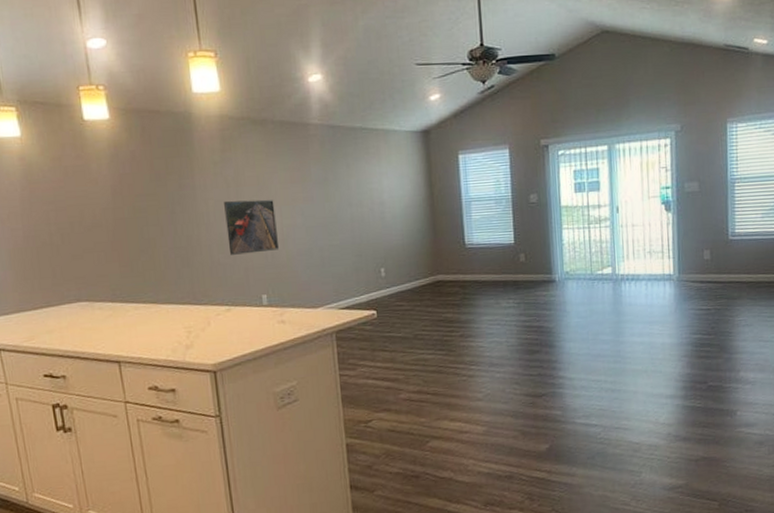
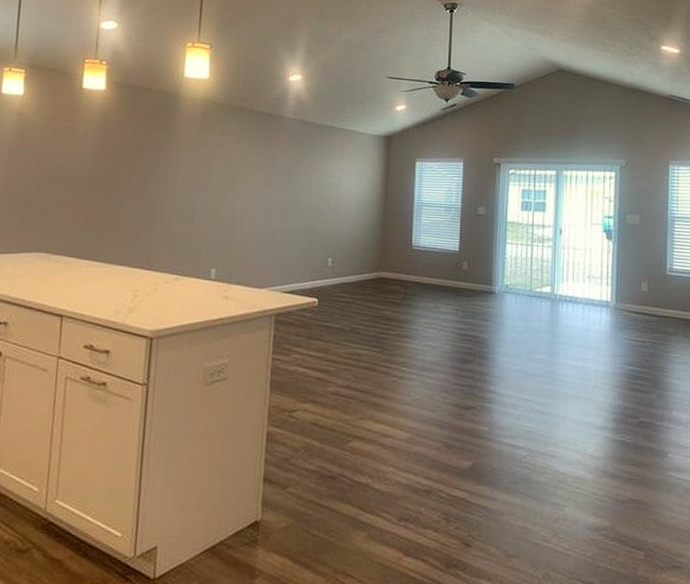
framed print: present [224,199,279,255] -> none [189,176,239,228]

